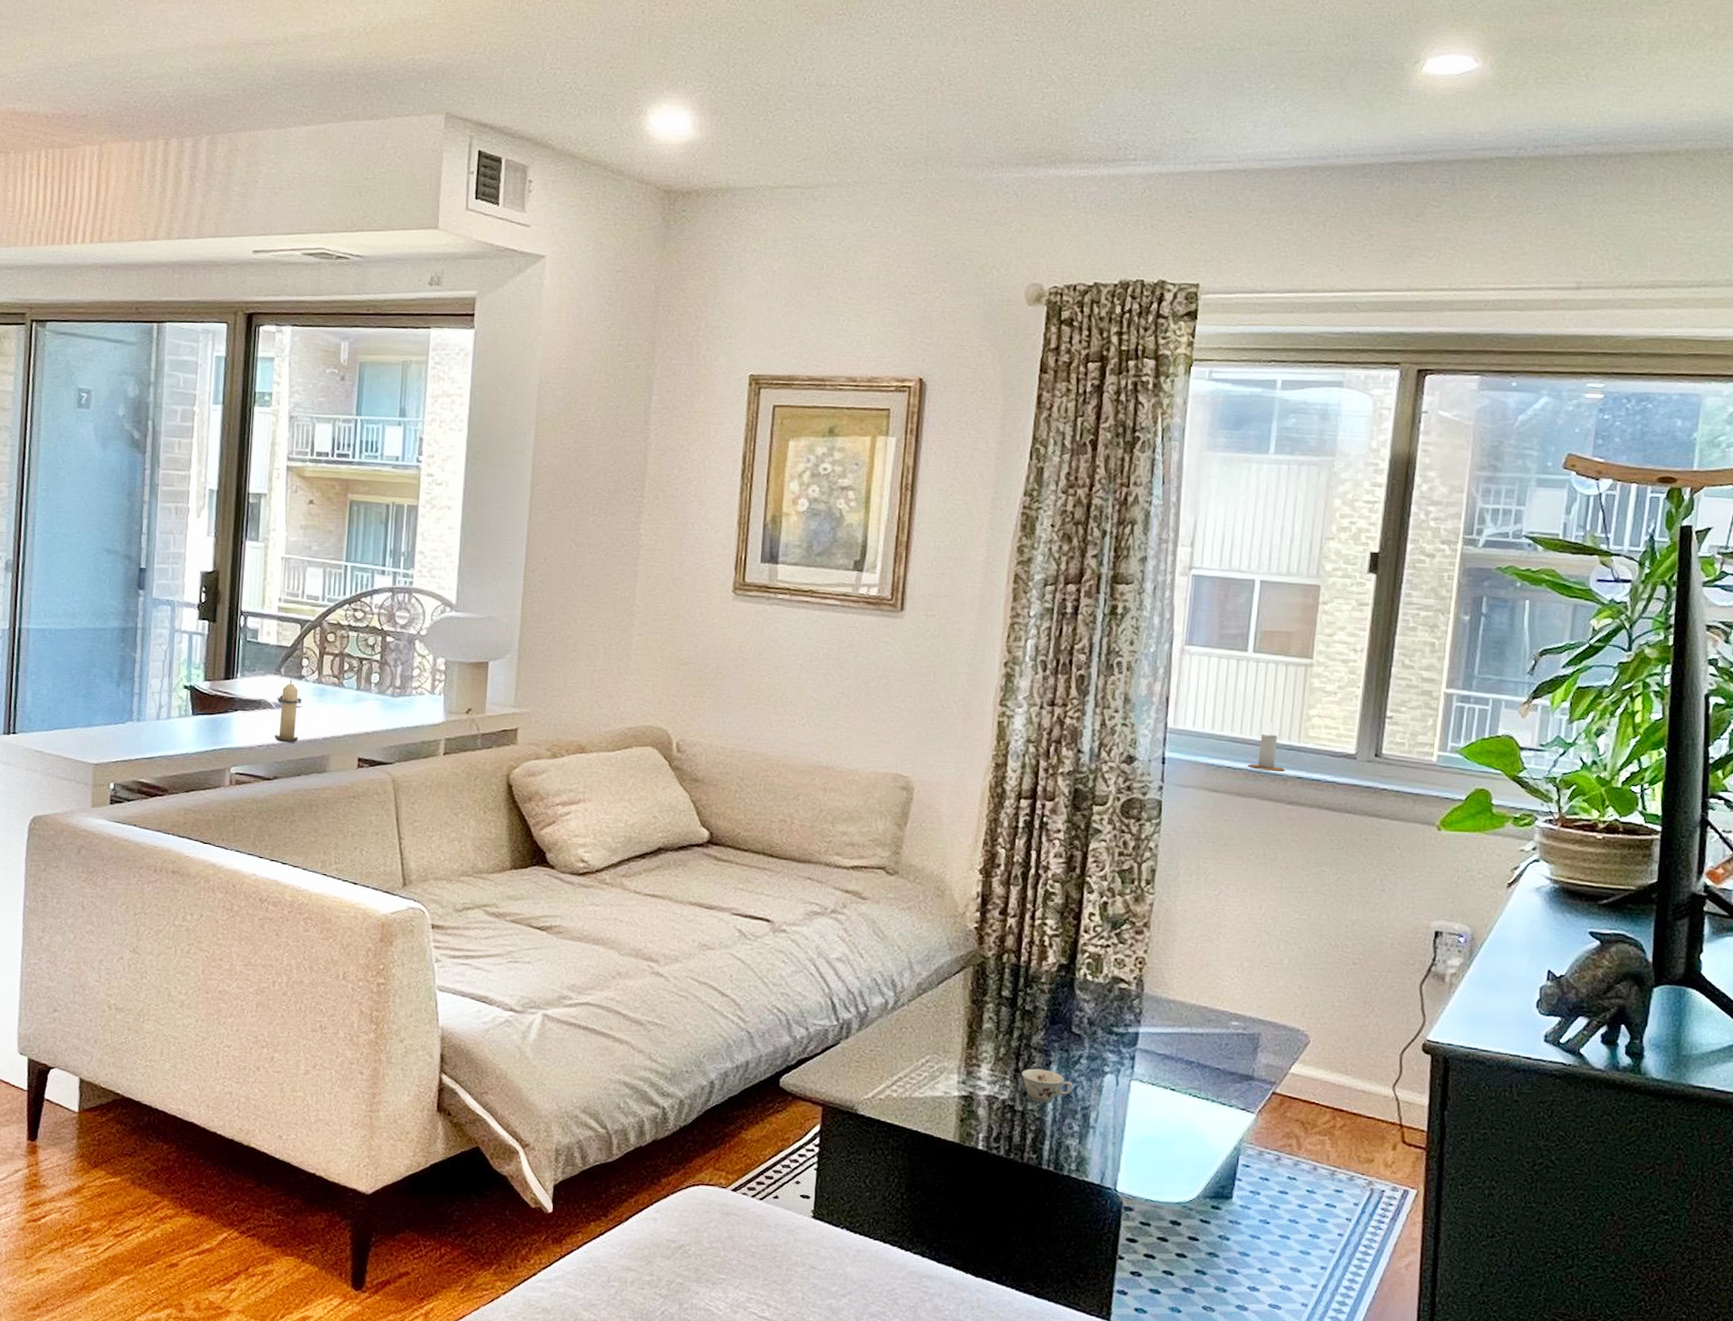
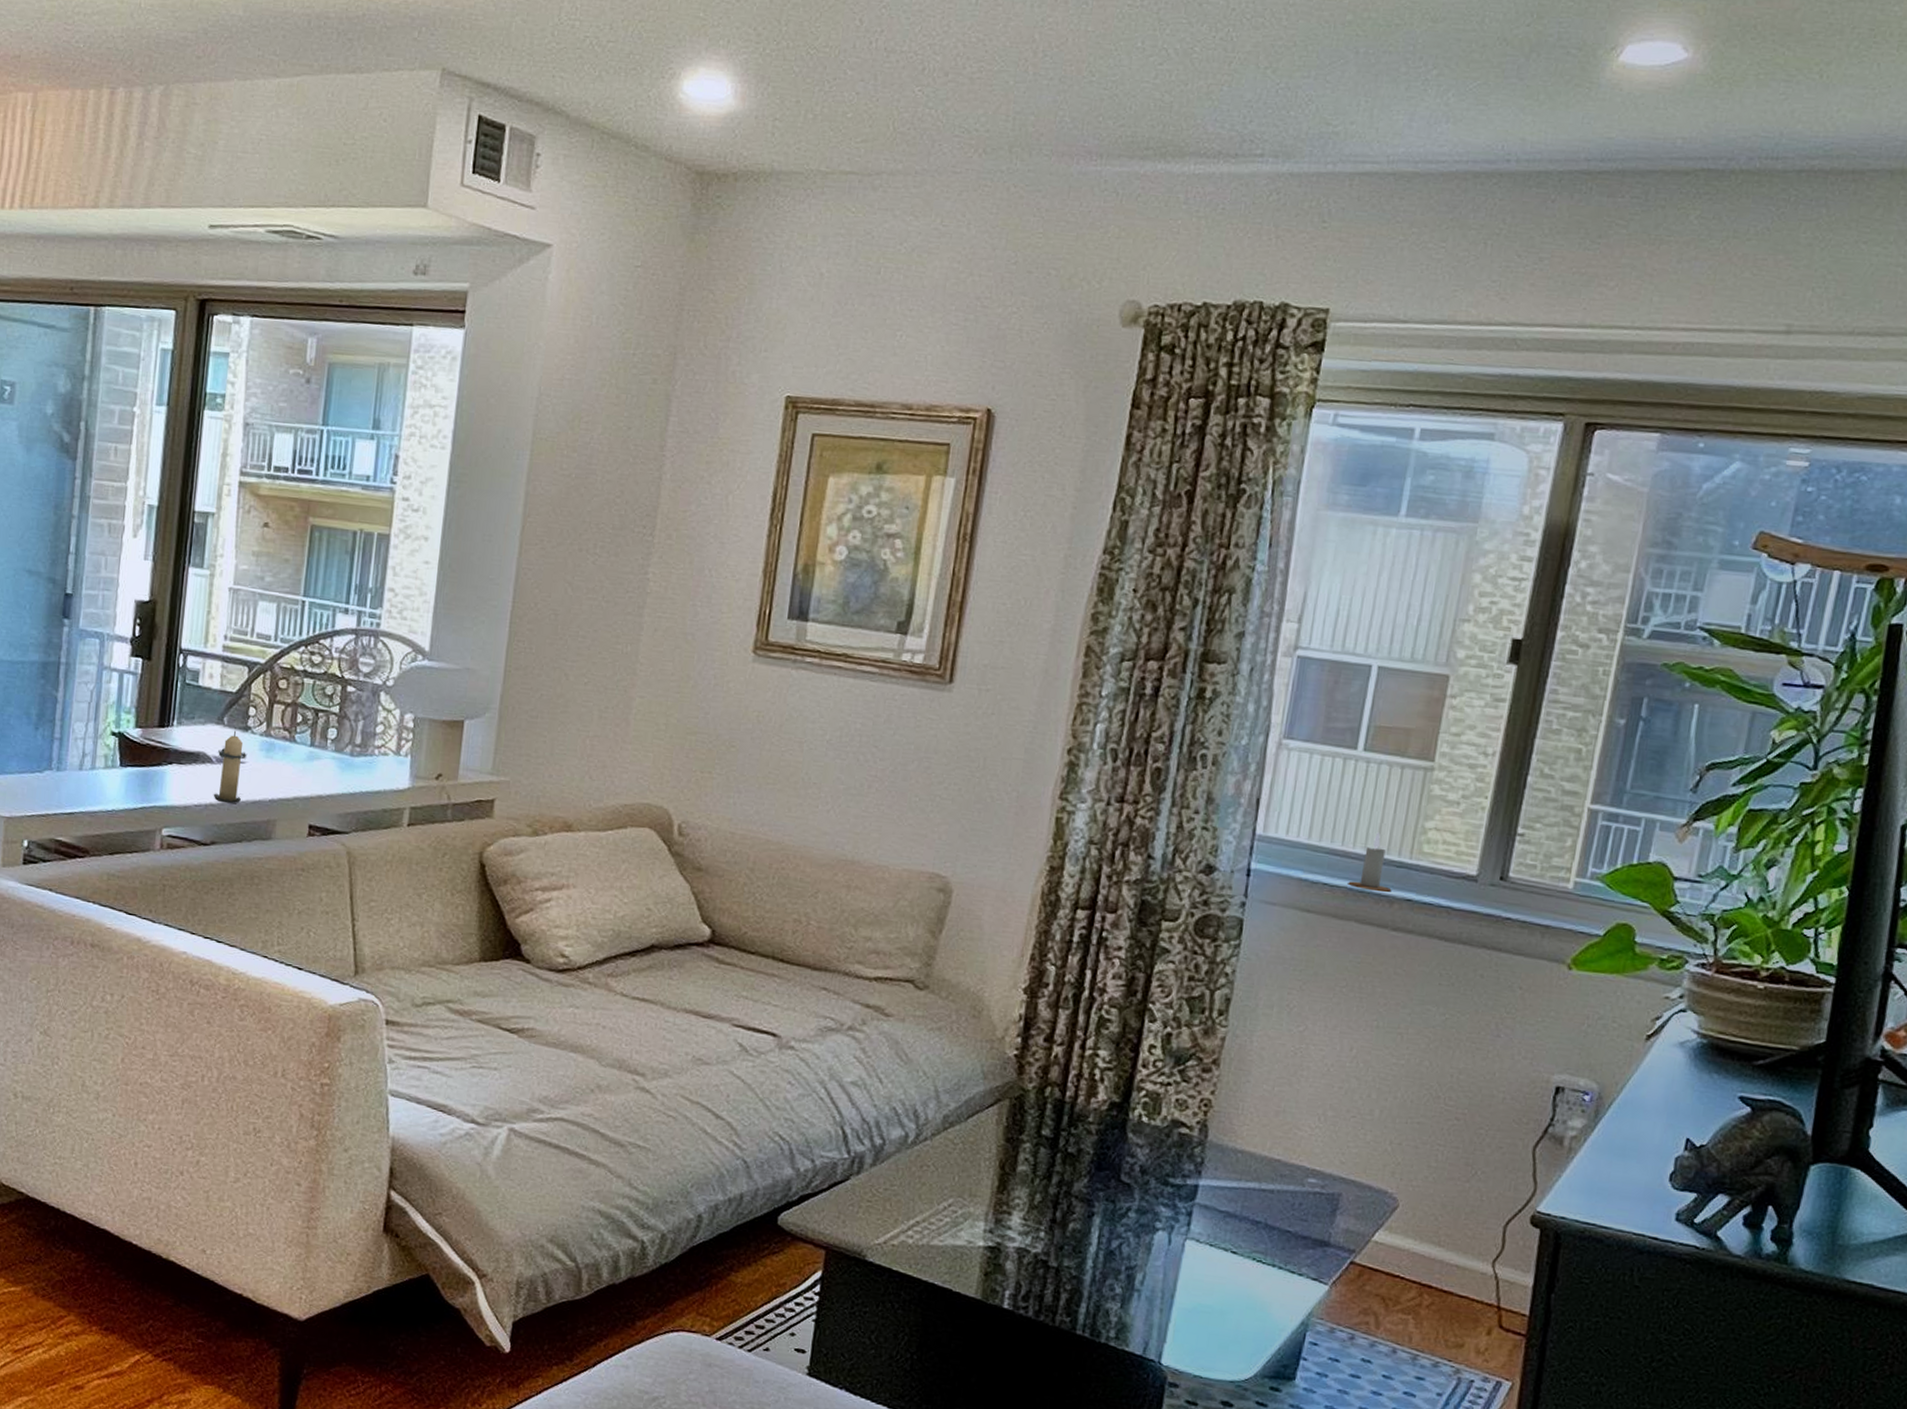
teacup: present [1021,1068,1073,1103] -> none [1058,1219,1118,1260]

